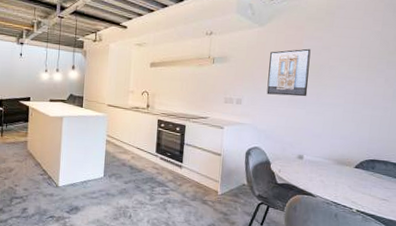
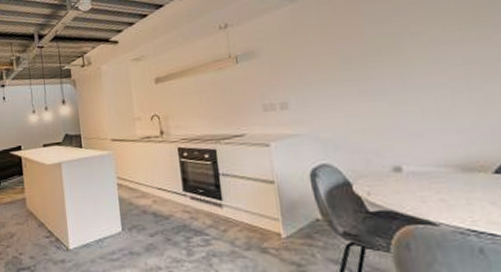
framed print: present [266,48,311,97] -> none [315,16,386,89]

